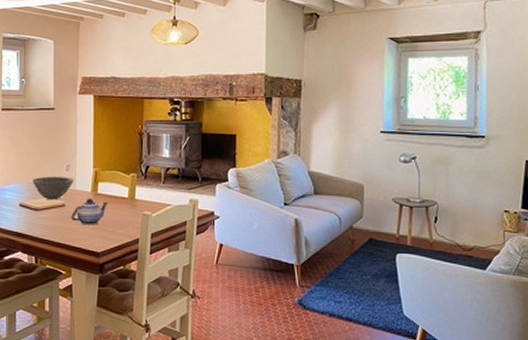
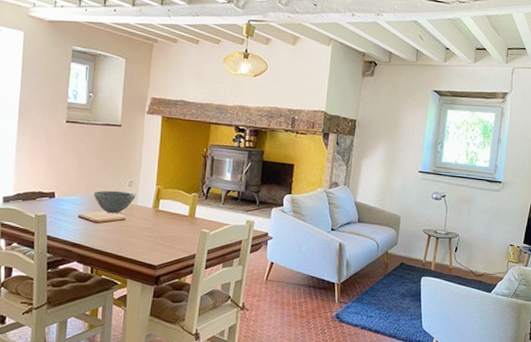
teapot: present [70,198,108,225] -> none [130,213,169,240]

